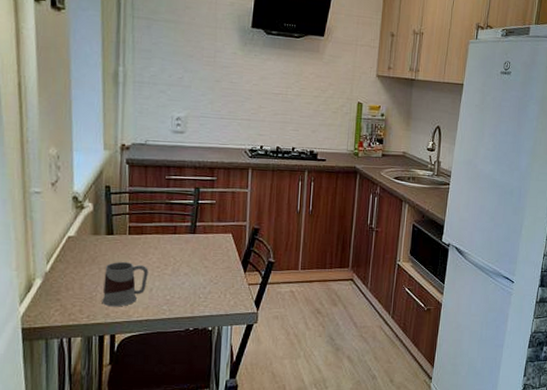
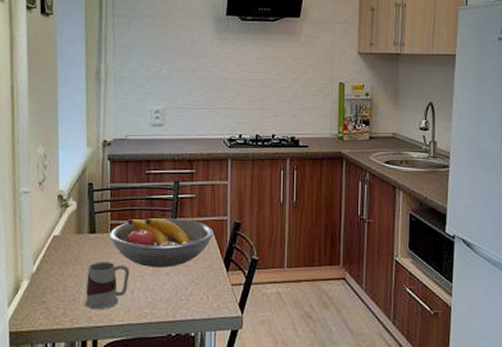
fruit bowl: none [128,221,233,268] -> present [110,217,214,268]

